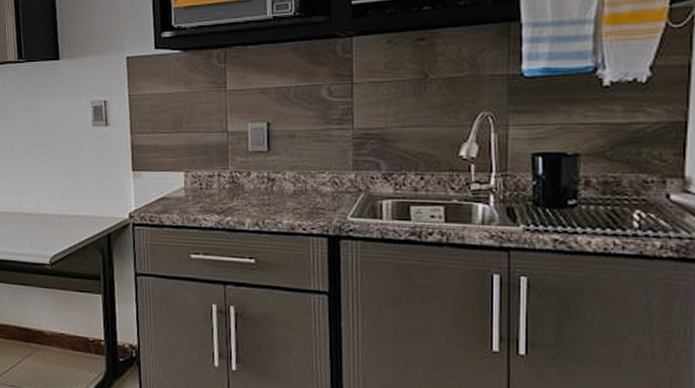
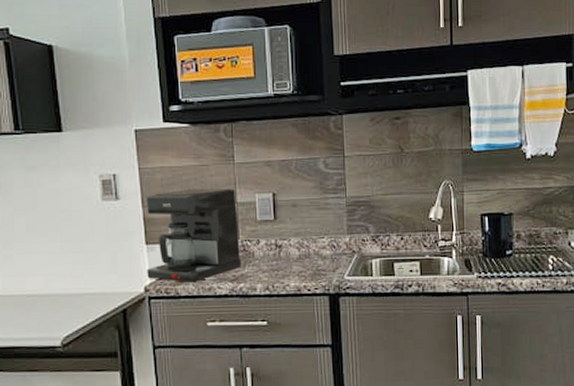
coffee maker: none [132,116,230,212] -> present [146,189,242,282]

